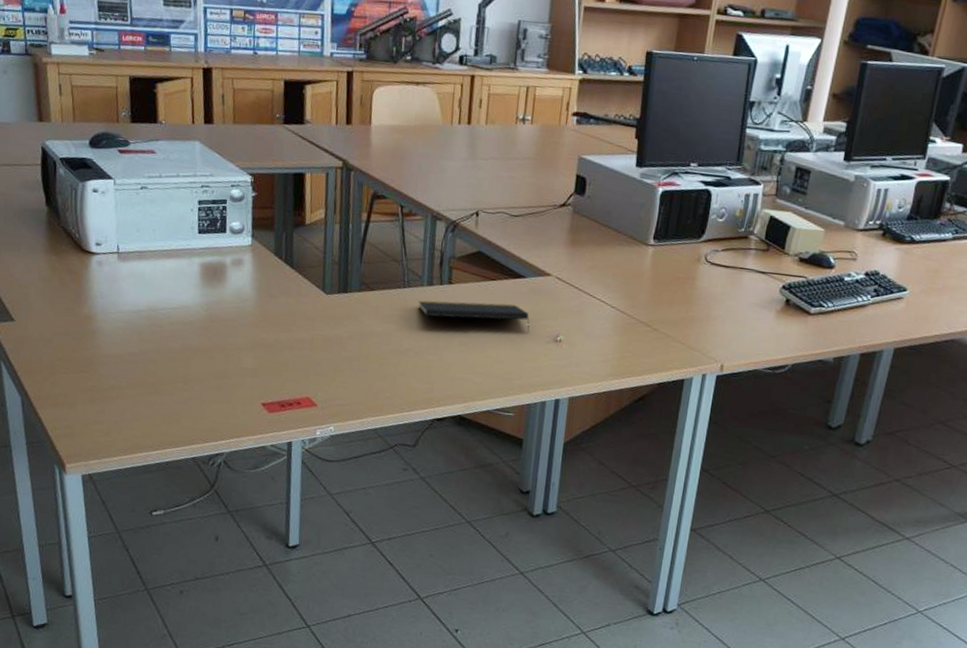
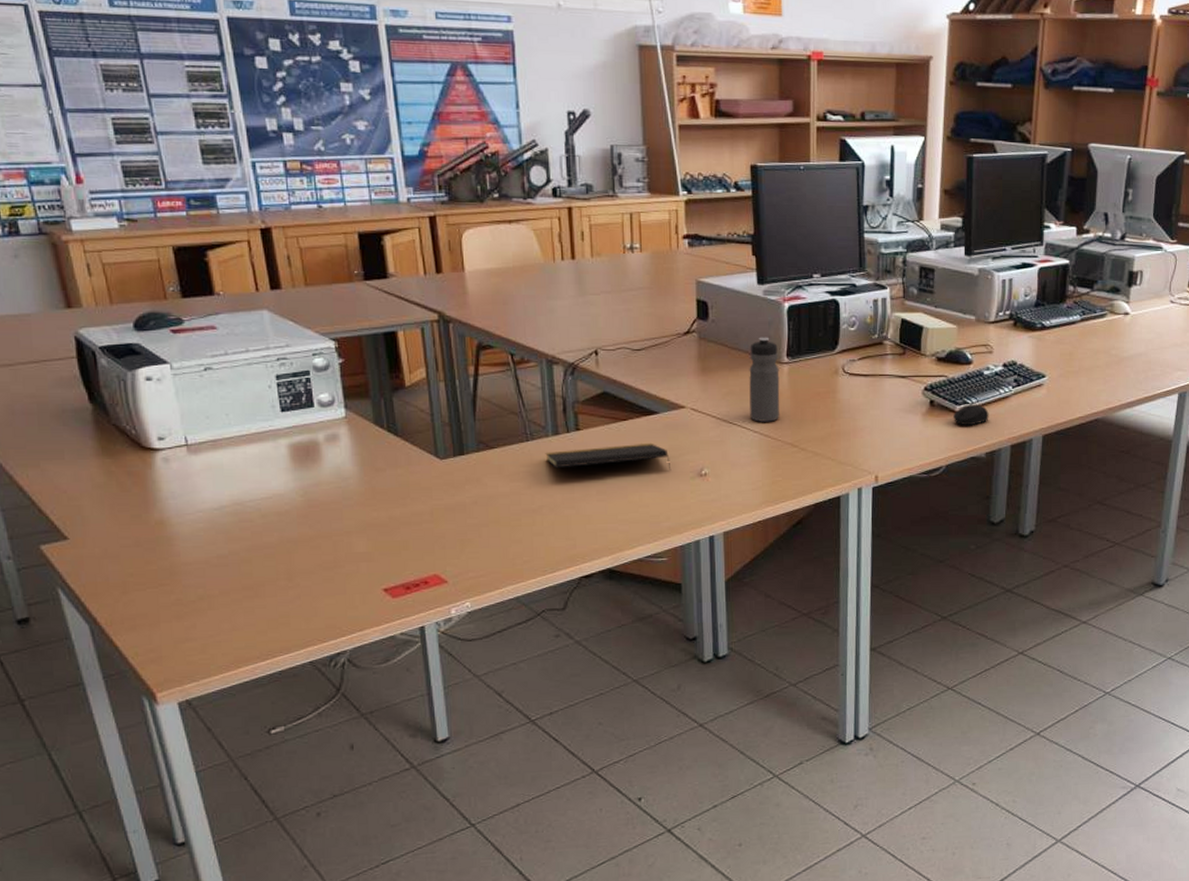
water bottle: none [610,217,646,300] -> present [749,337,780,422]
computer mouse: none [806,307,844,329] -> present [953,404,989,426]

